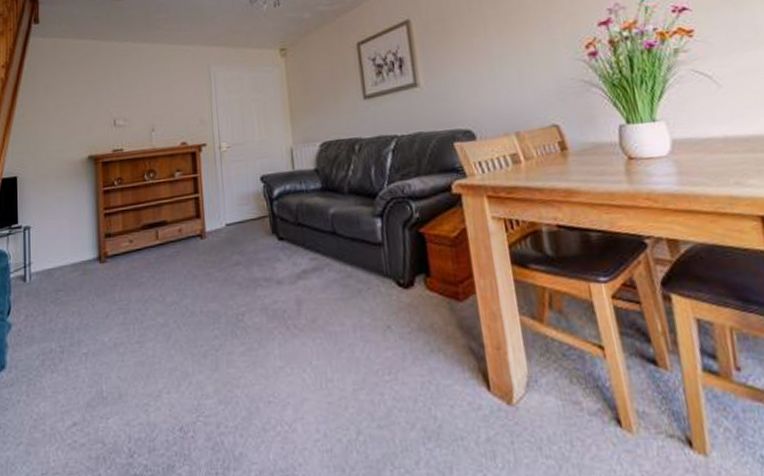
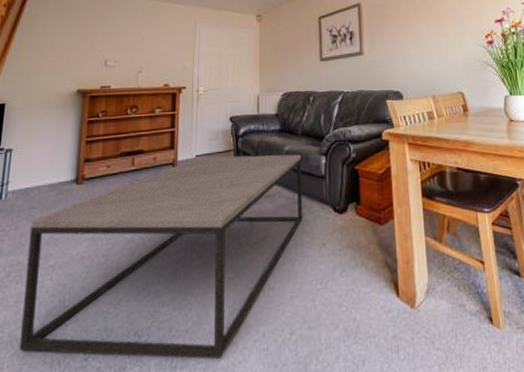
coffee table: none [58,217,360,461] -> present [18,154,303,360]

